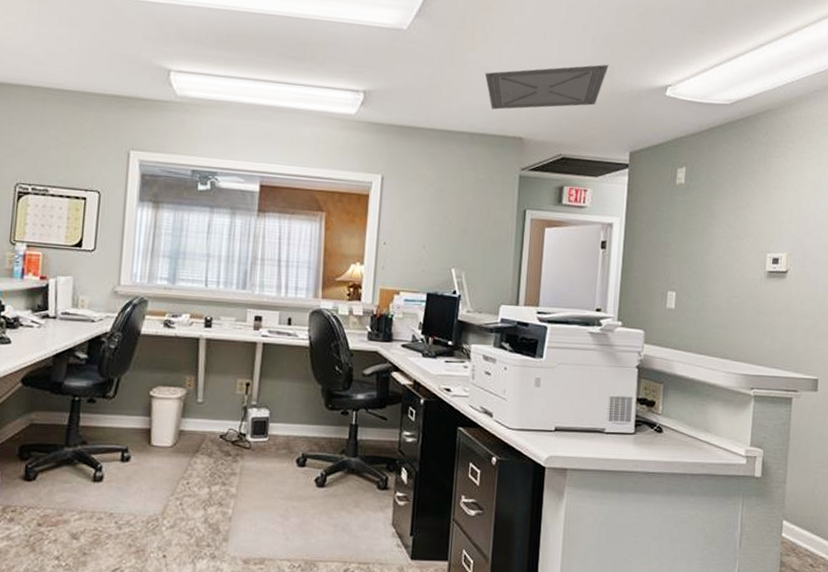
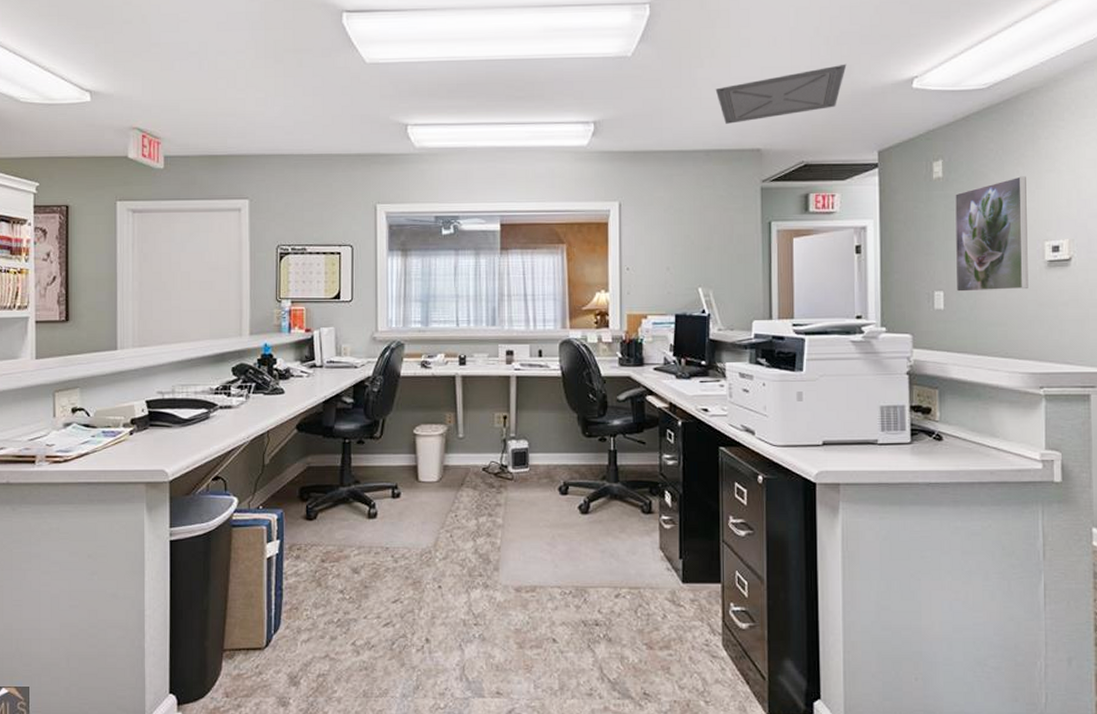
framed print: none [687,190,757,297] -> present [954,176,1028,292]

